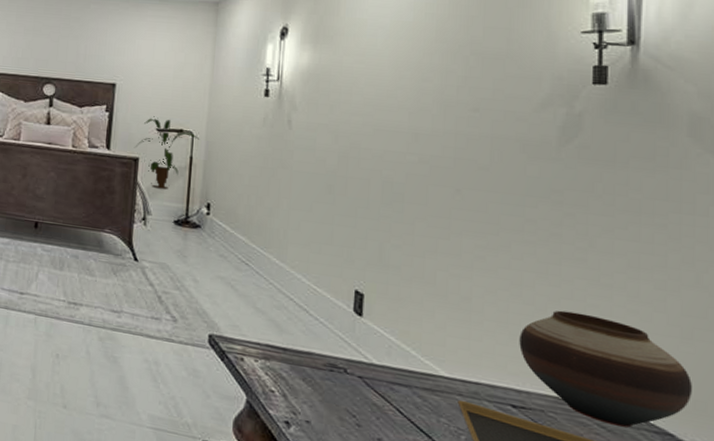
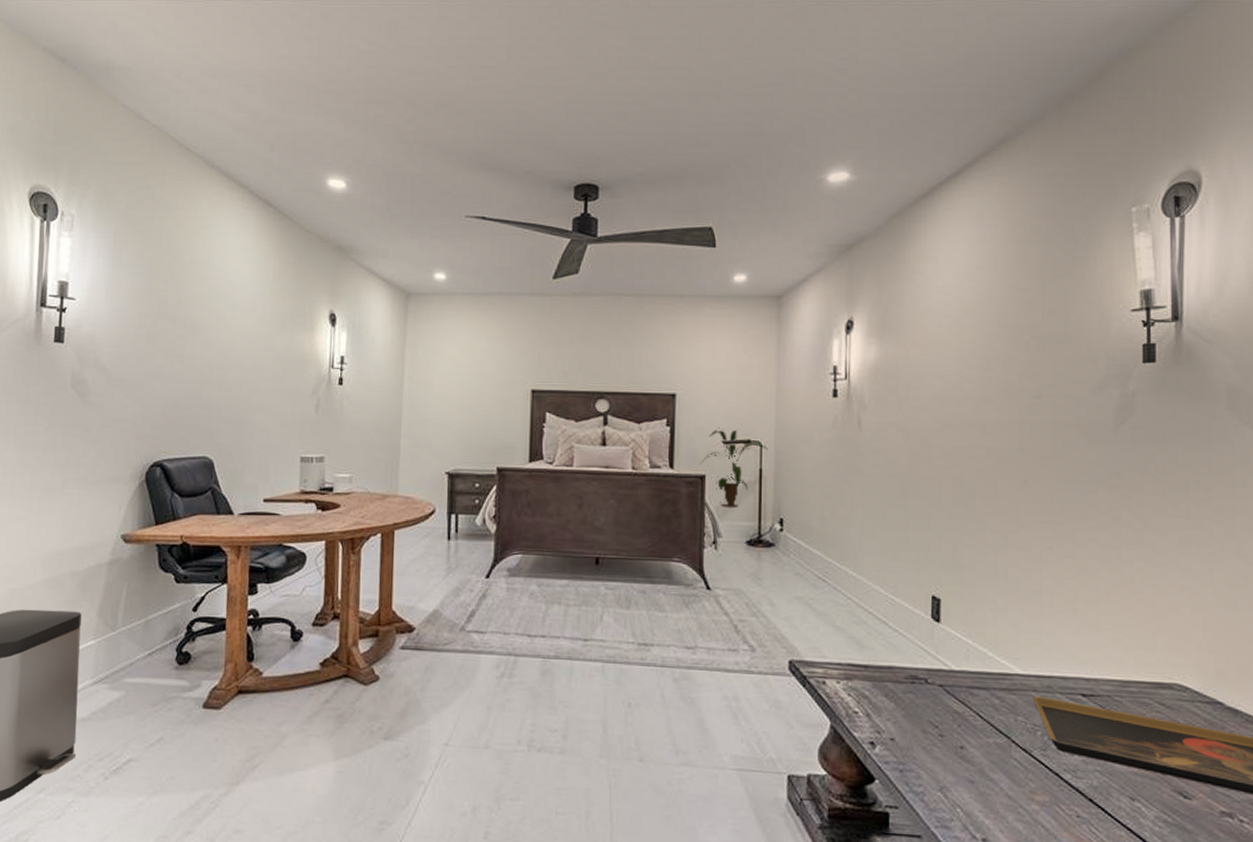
vase: present [519,310,692,428] -> none [1086,593,1236,701]

